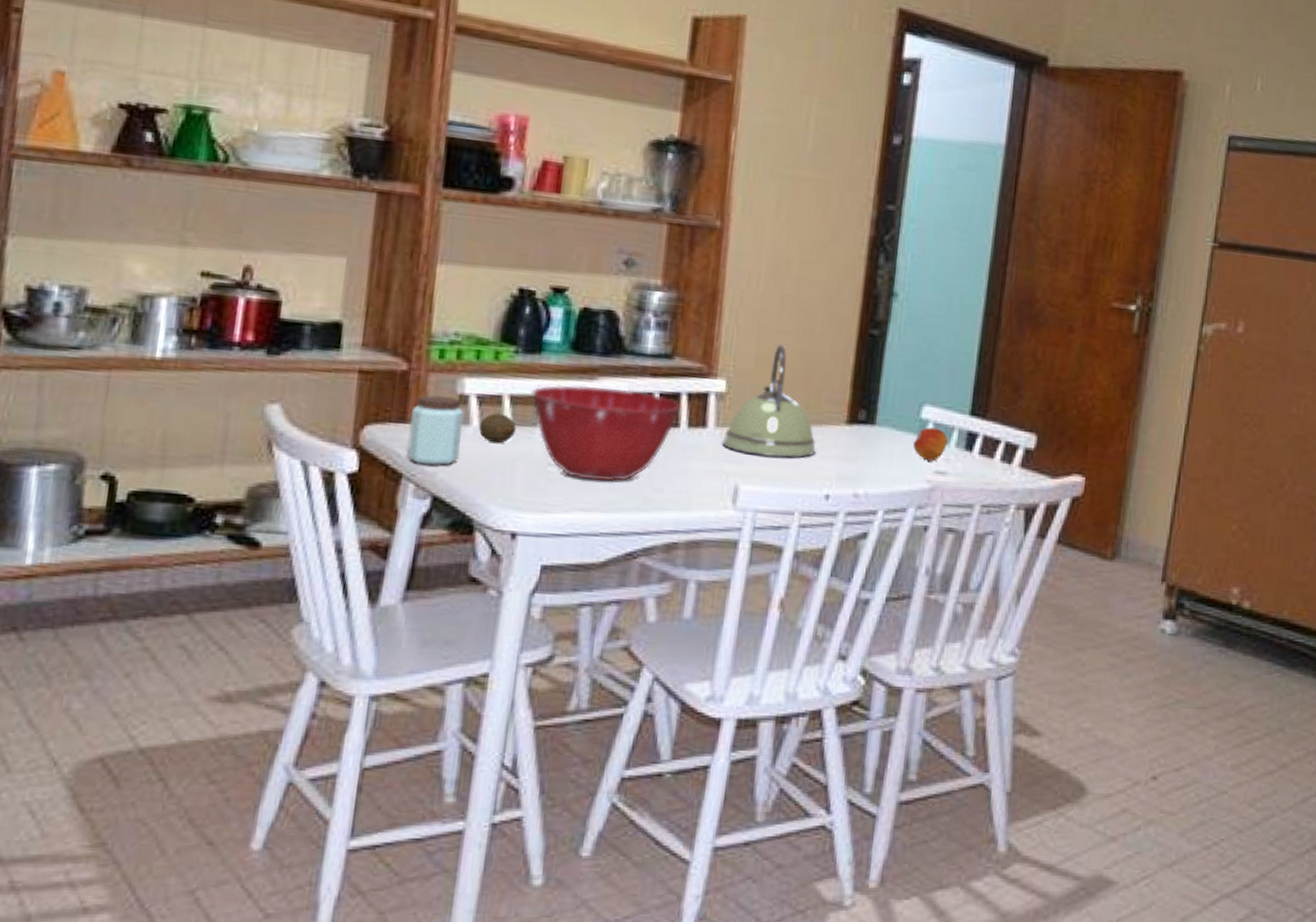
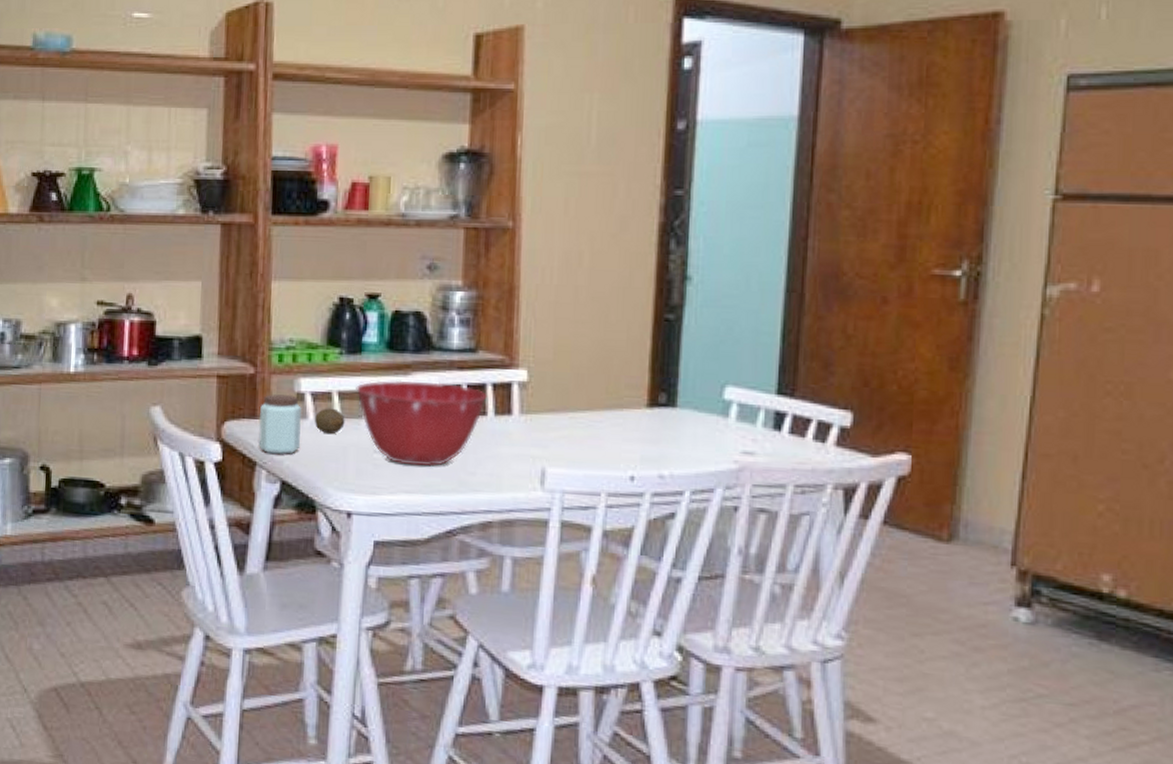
kettle: present [722,344,816,459] -> none [527,333,618,443]
fruit: present [913,427,948,462] -> none [718,408,754,442]

